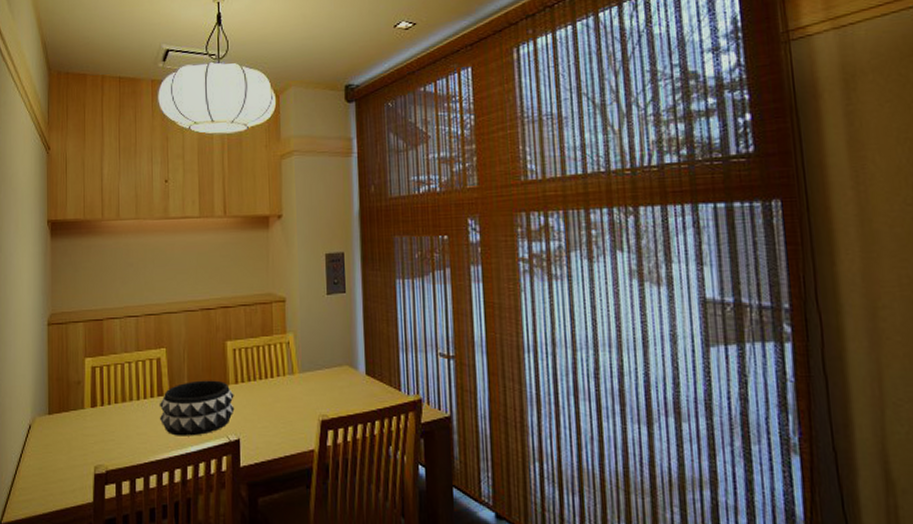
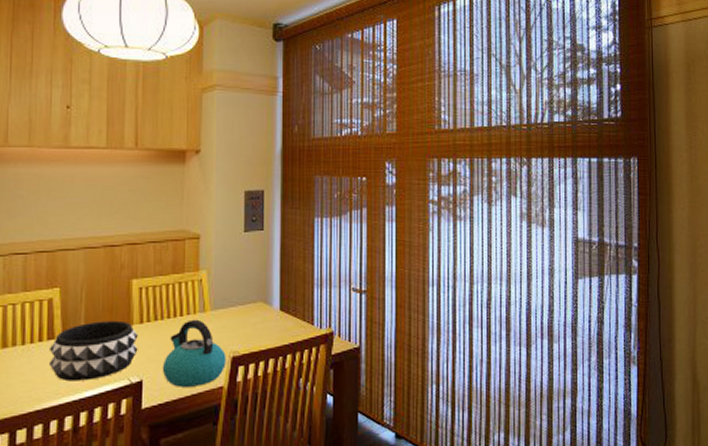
kettle: none [256,381,316,448] -> present [162,319,226,387]

